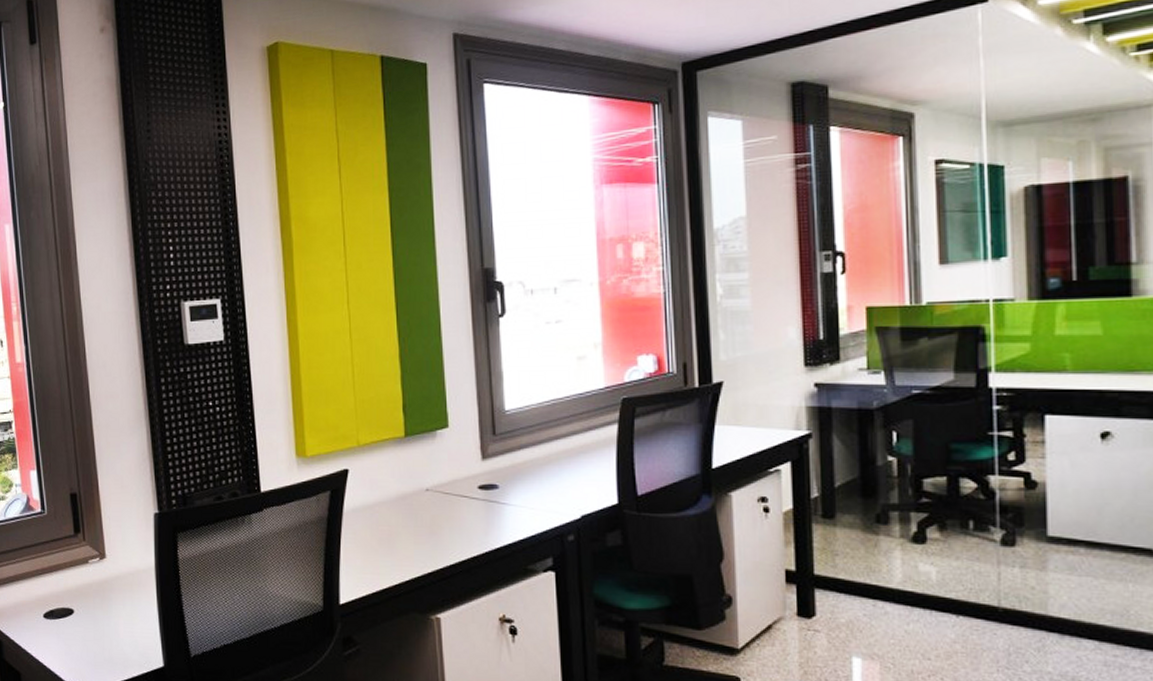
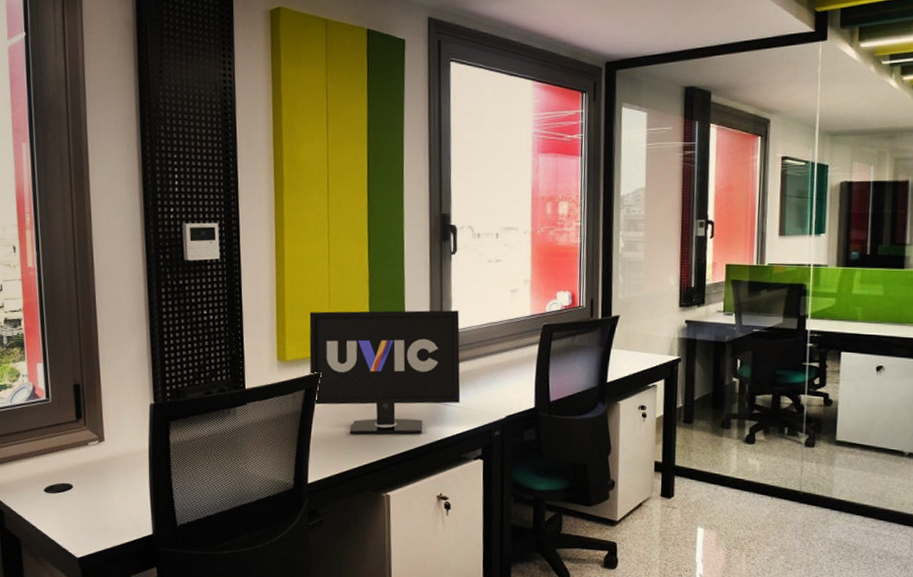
monitor: none [331,386,521,544] -> present [309,310,461,435]

